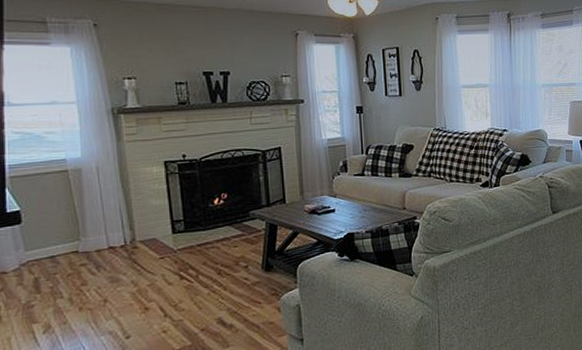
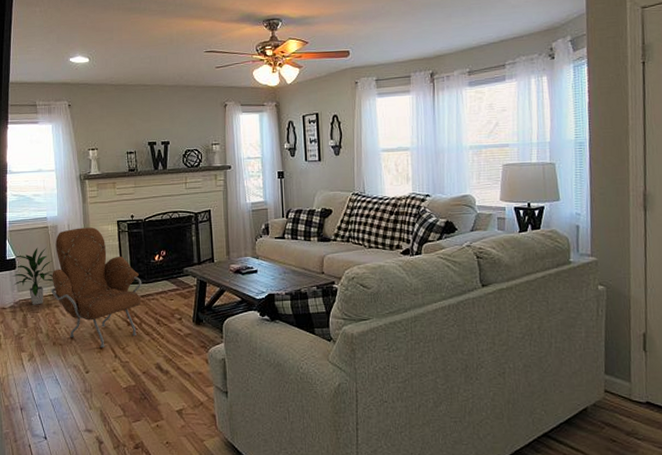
indoor plant: none [15,195,78,266] -> present [11,247,54,305]
armchair: none [74,169,198,308] -> present [51,227,142,348]

